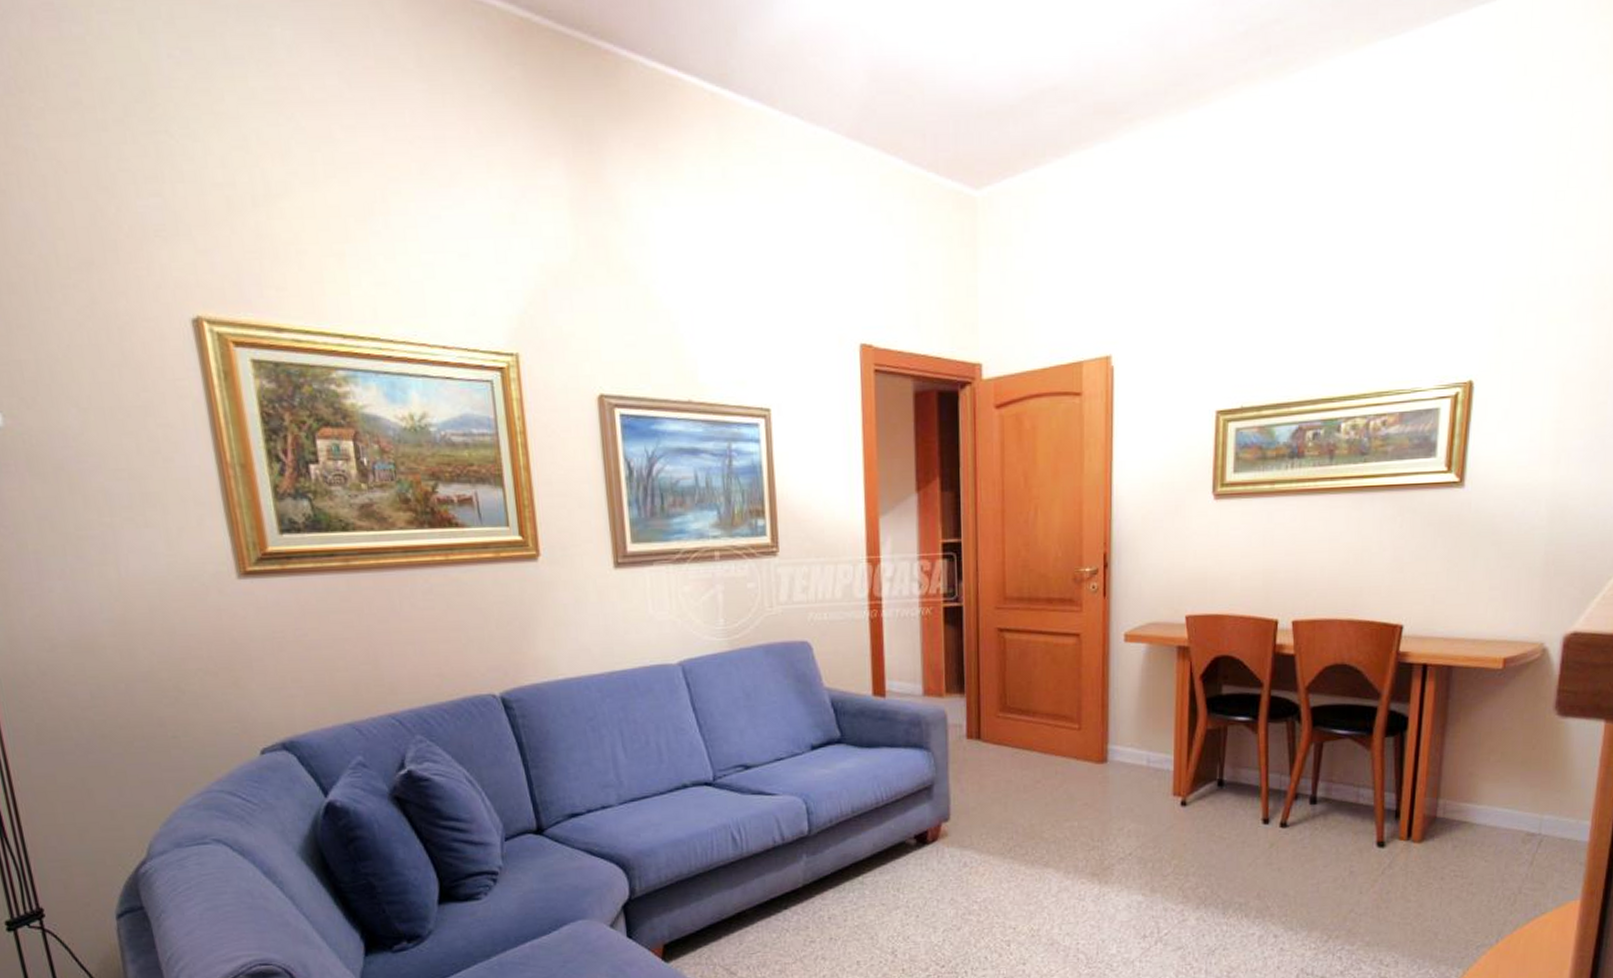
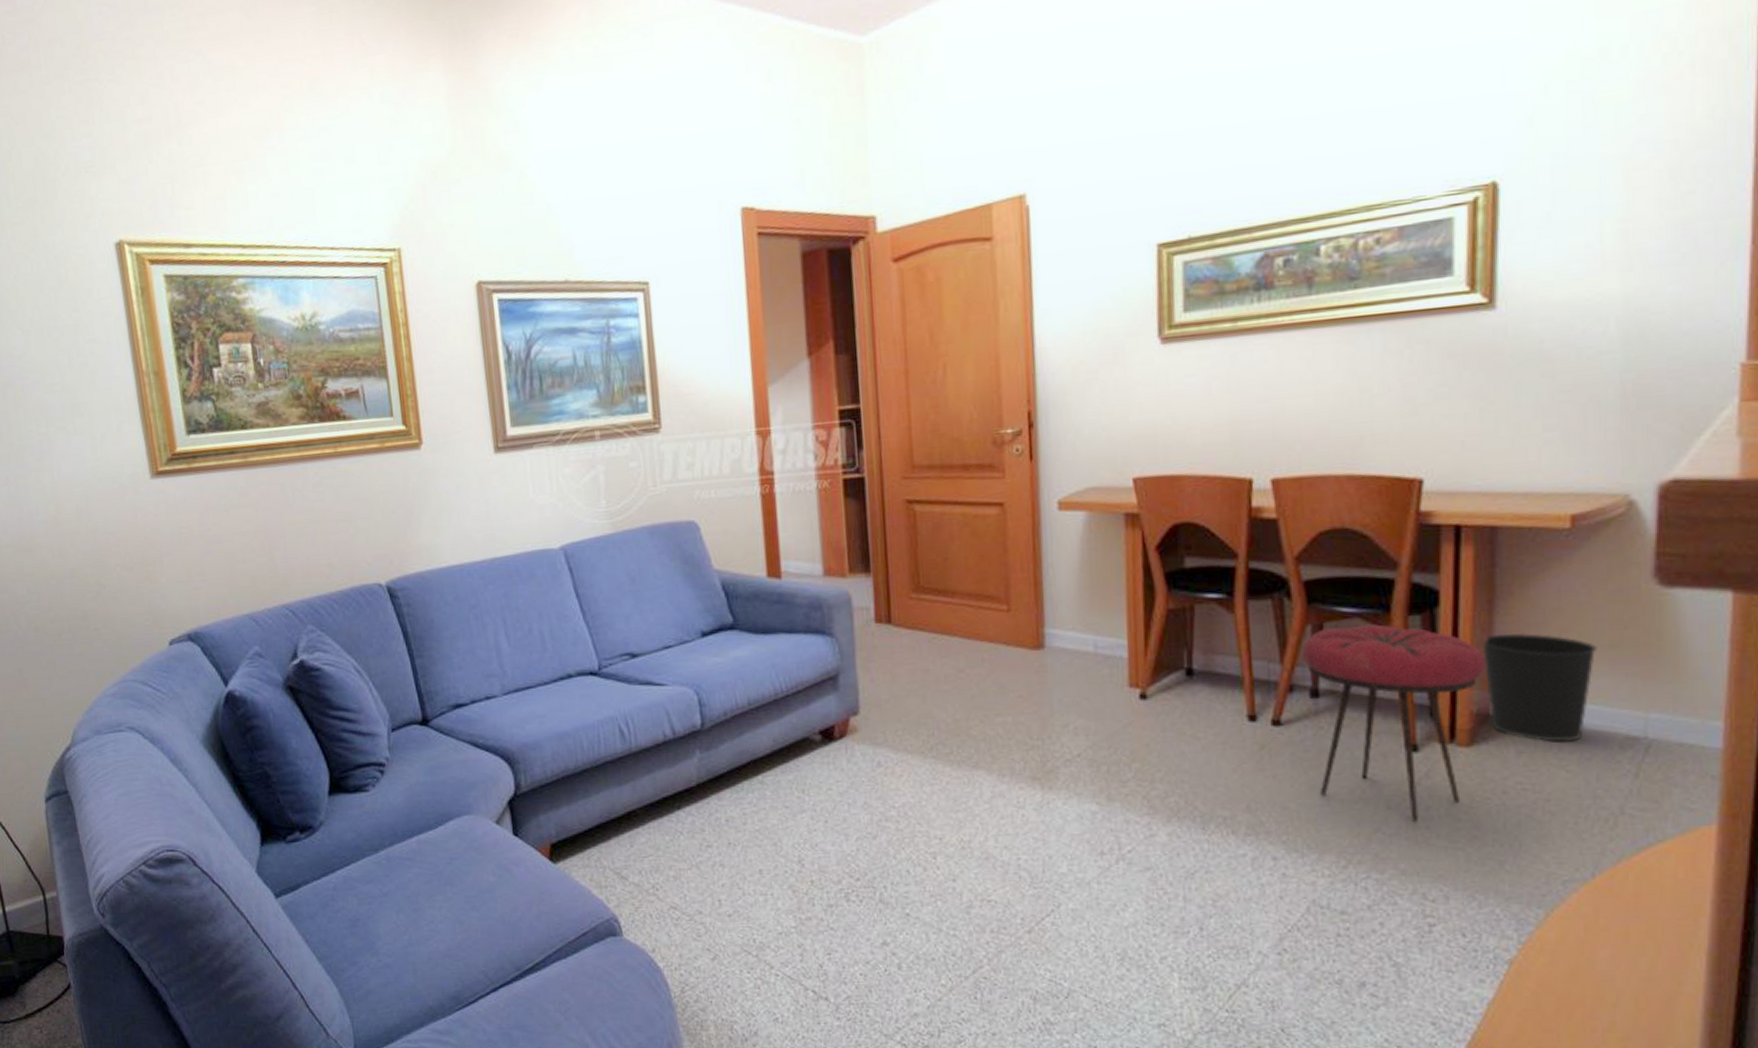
stool: none [1305,744,1437,904] -> present [1301,624,1487,823]
wastebasket: none [1434,751,1513,839] -> present [1480,632,1597,743]

